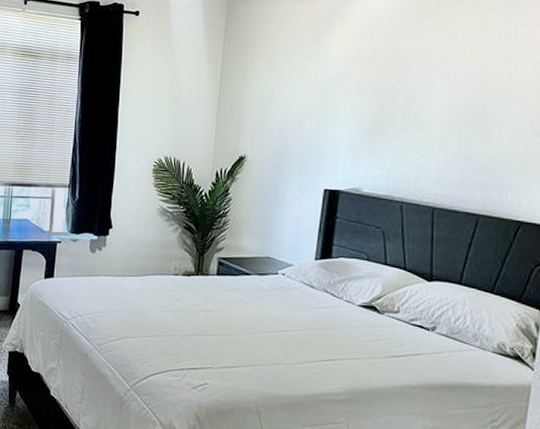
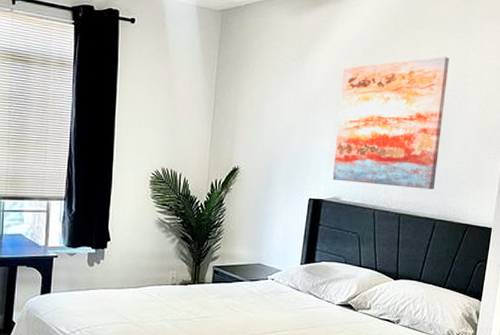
wall art: none [351,34,492,181] -> present [332,57,449,189]

